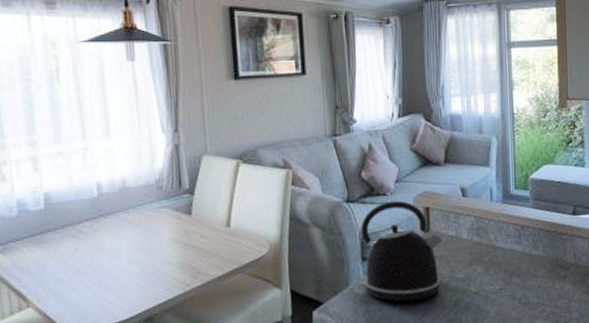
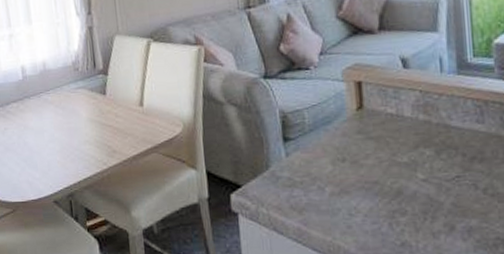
kettle: present [360,200,443,302] -> none [281,75,380,187]

